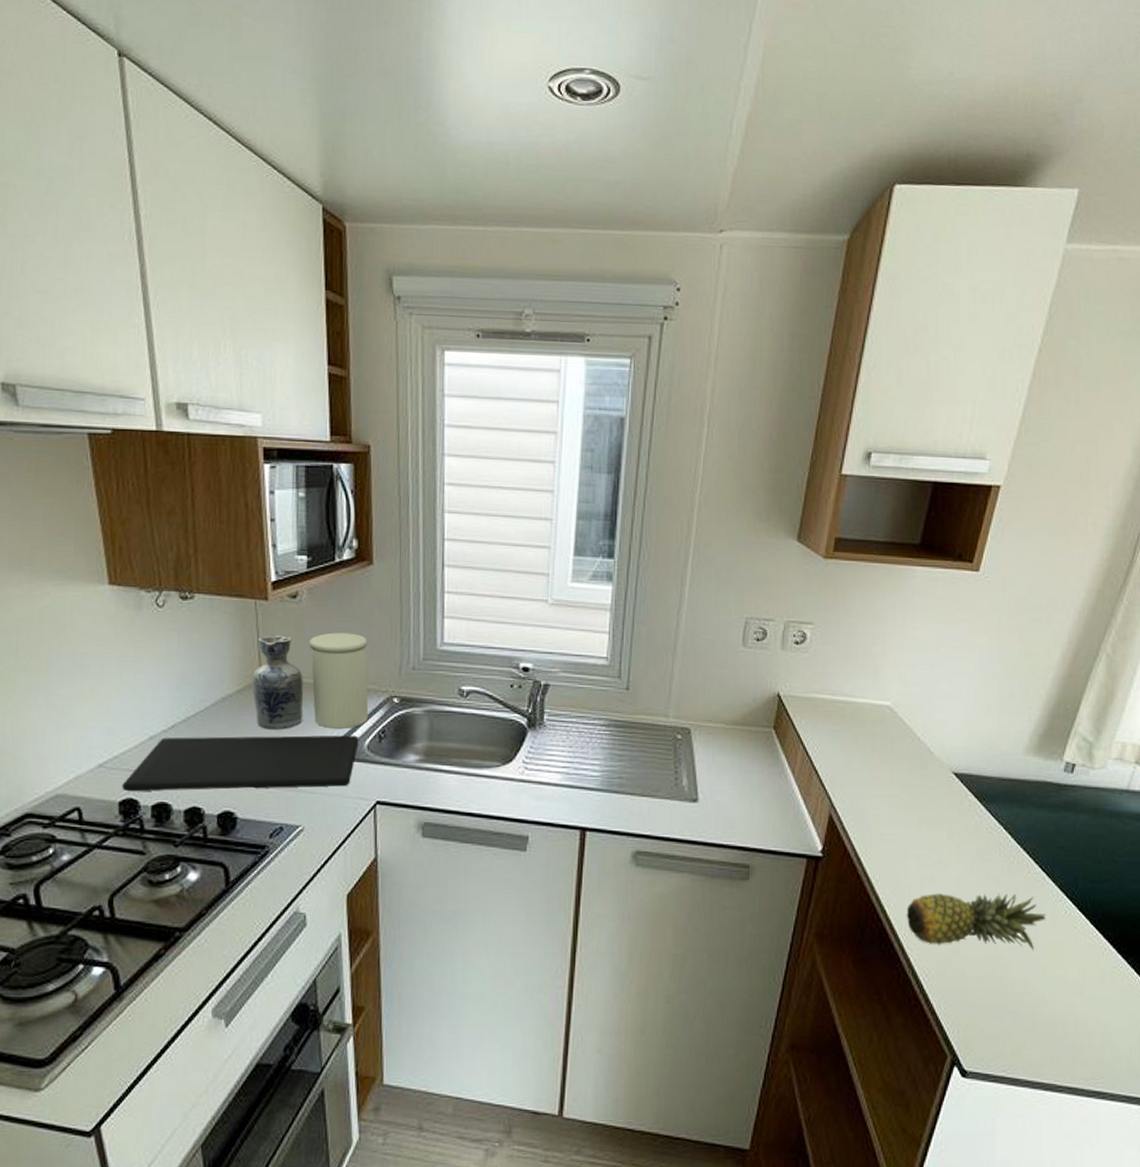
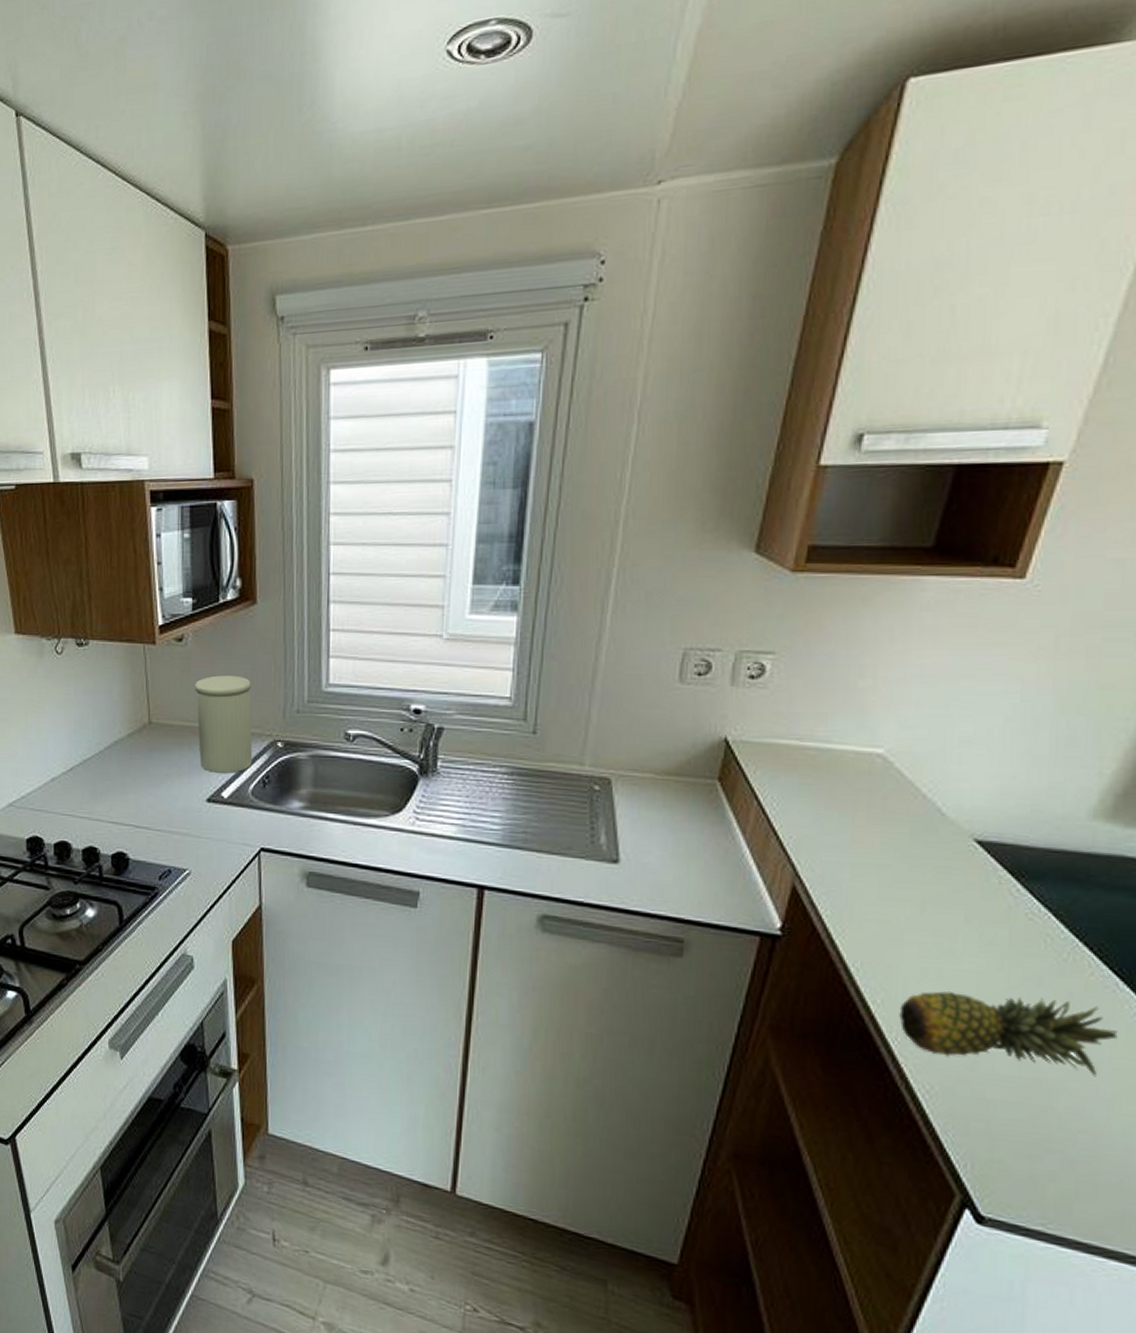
cutting board: present [122,735,359,792] -> none [29,779,243,832]
ceramic jug: present [251,635,304,731] -> none [141,679,190,775]

